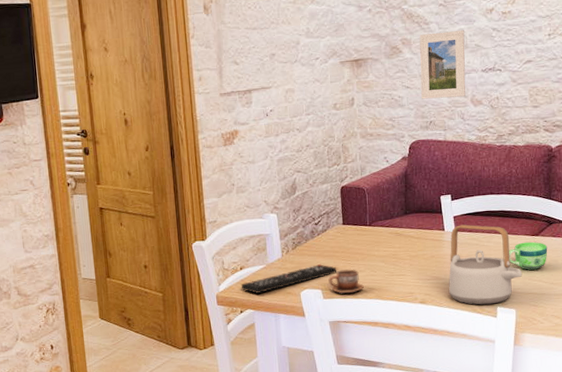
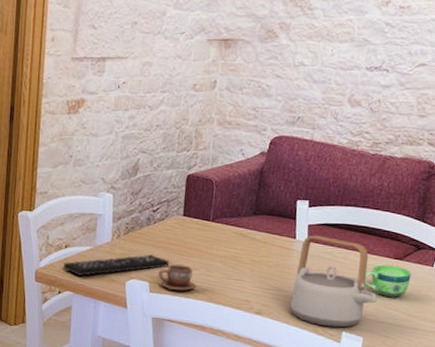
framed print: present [419,30,466,99] -> none [292,20,353,94]

